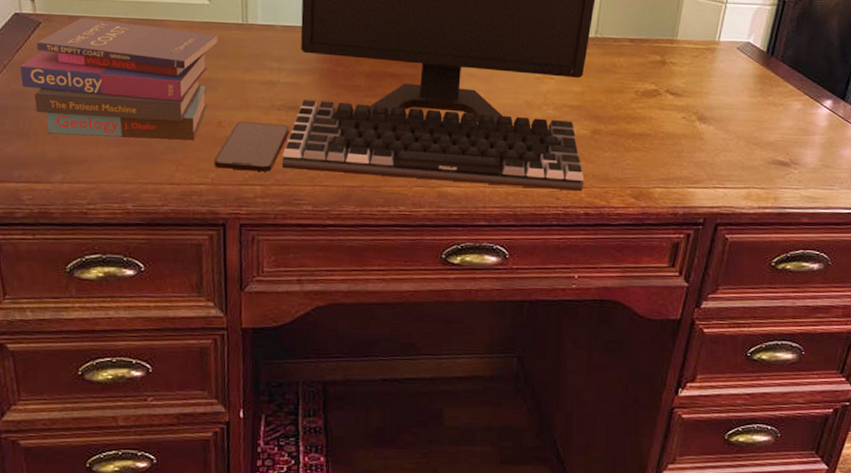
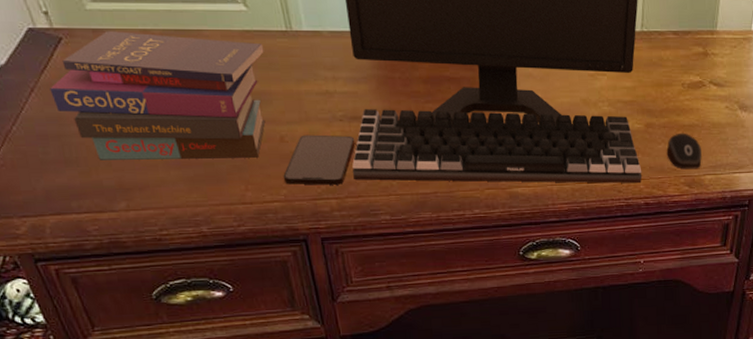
computer mouse: none [613,141,652,180] -> present [666,132,702,168]

